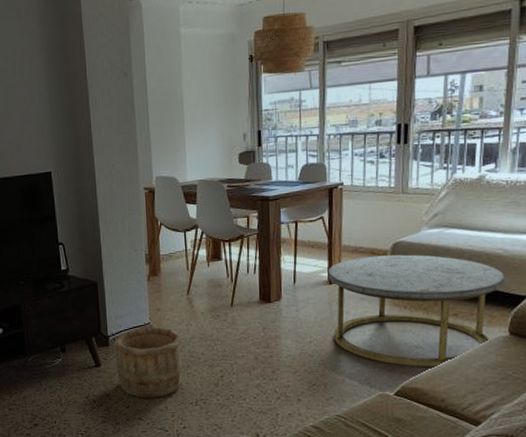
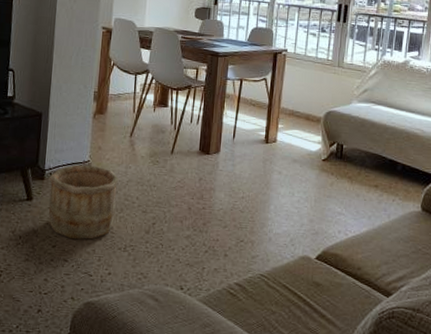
coffee table: present [328,254,506,368] -> none [265,121,421,236]

